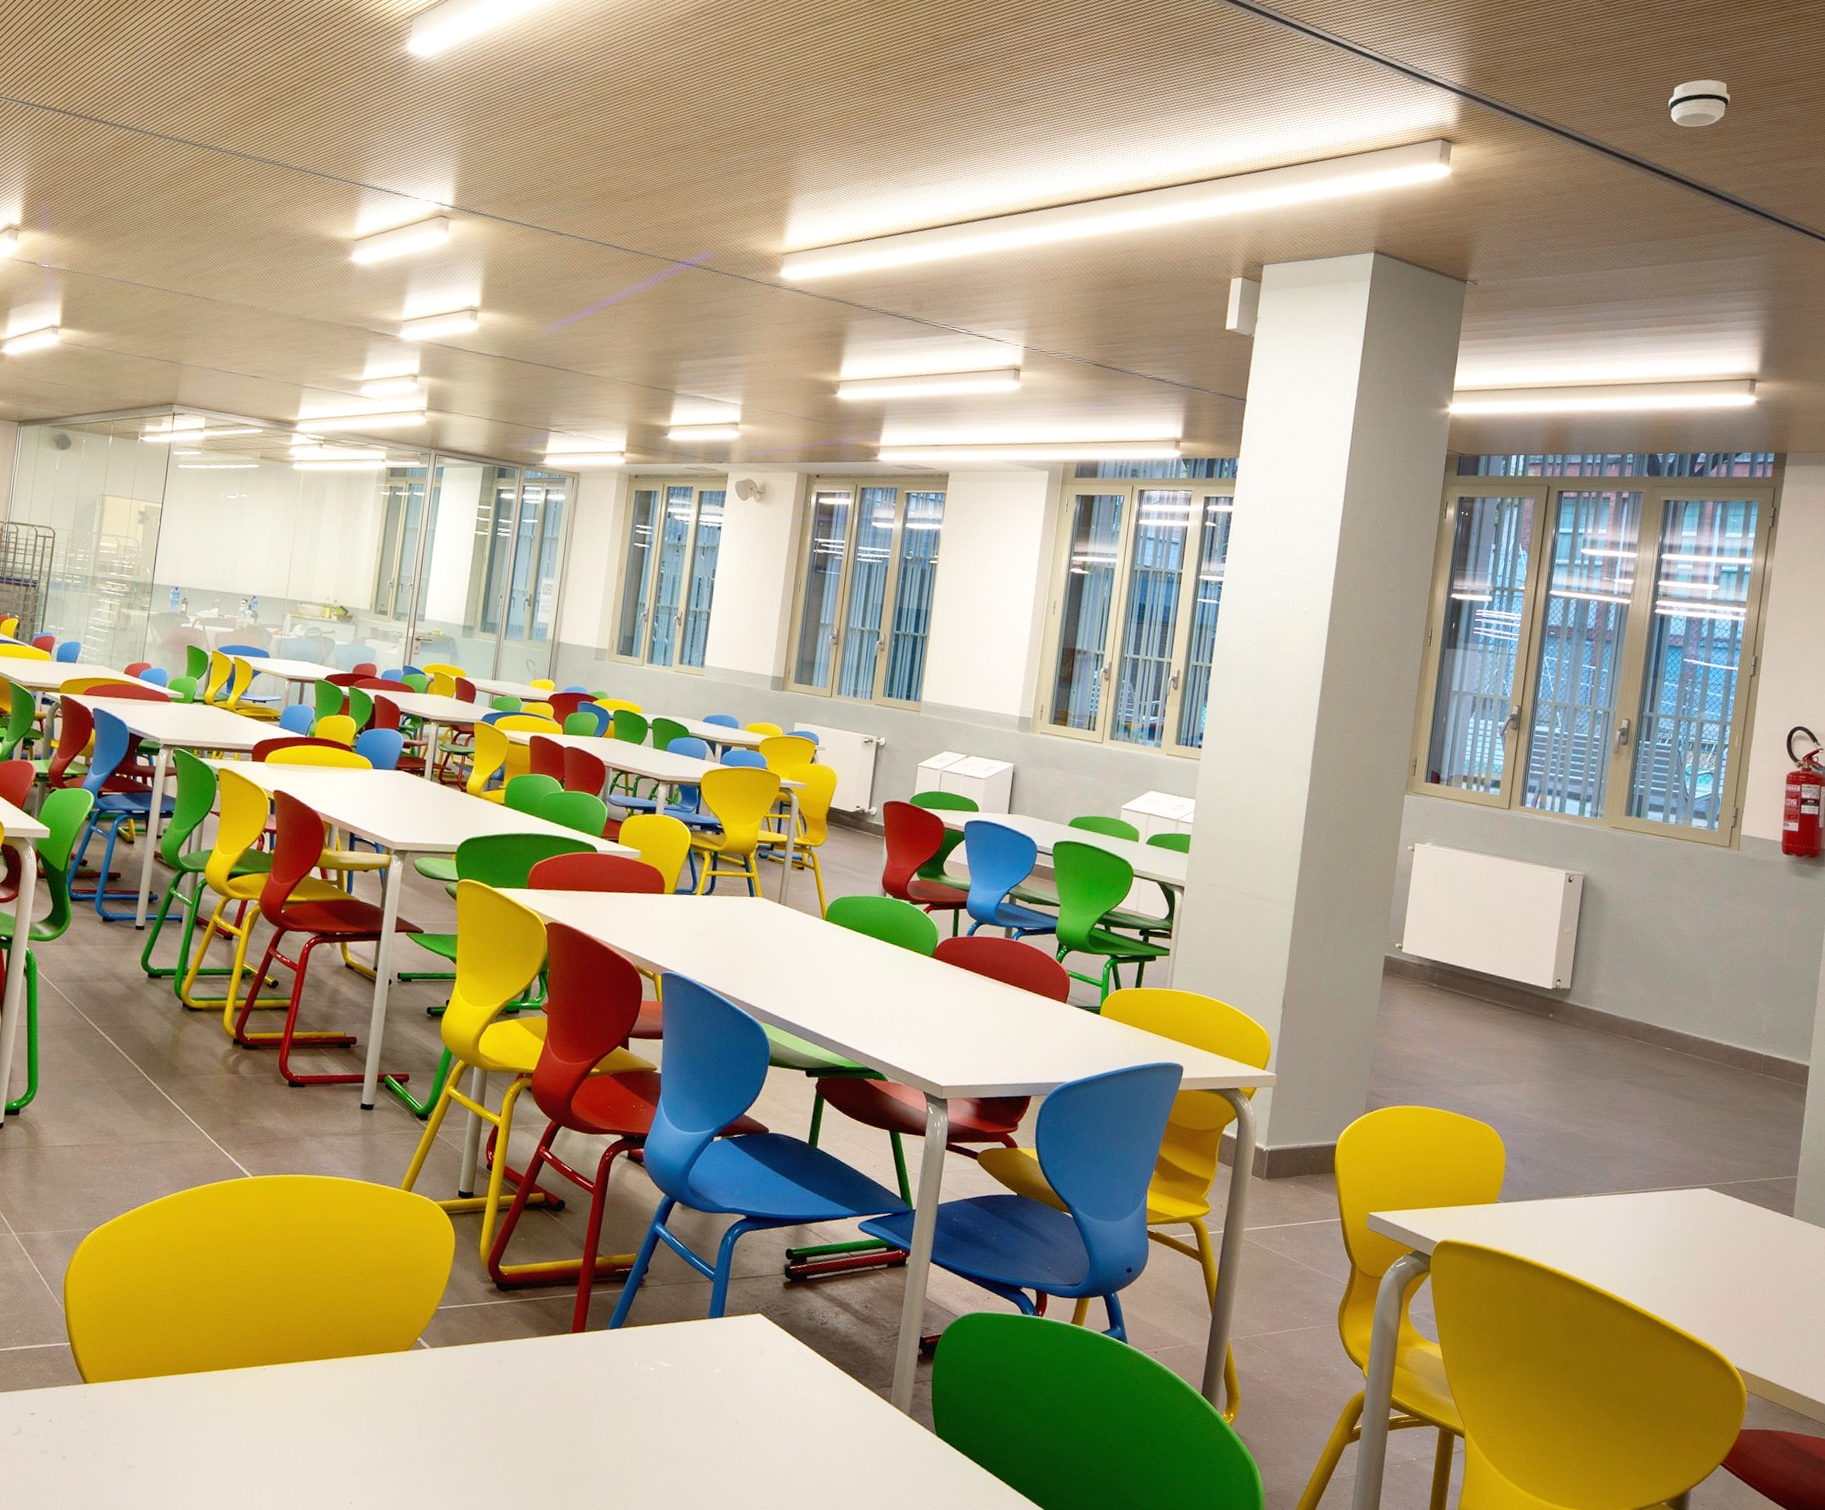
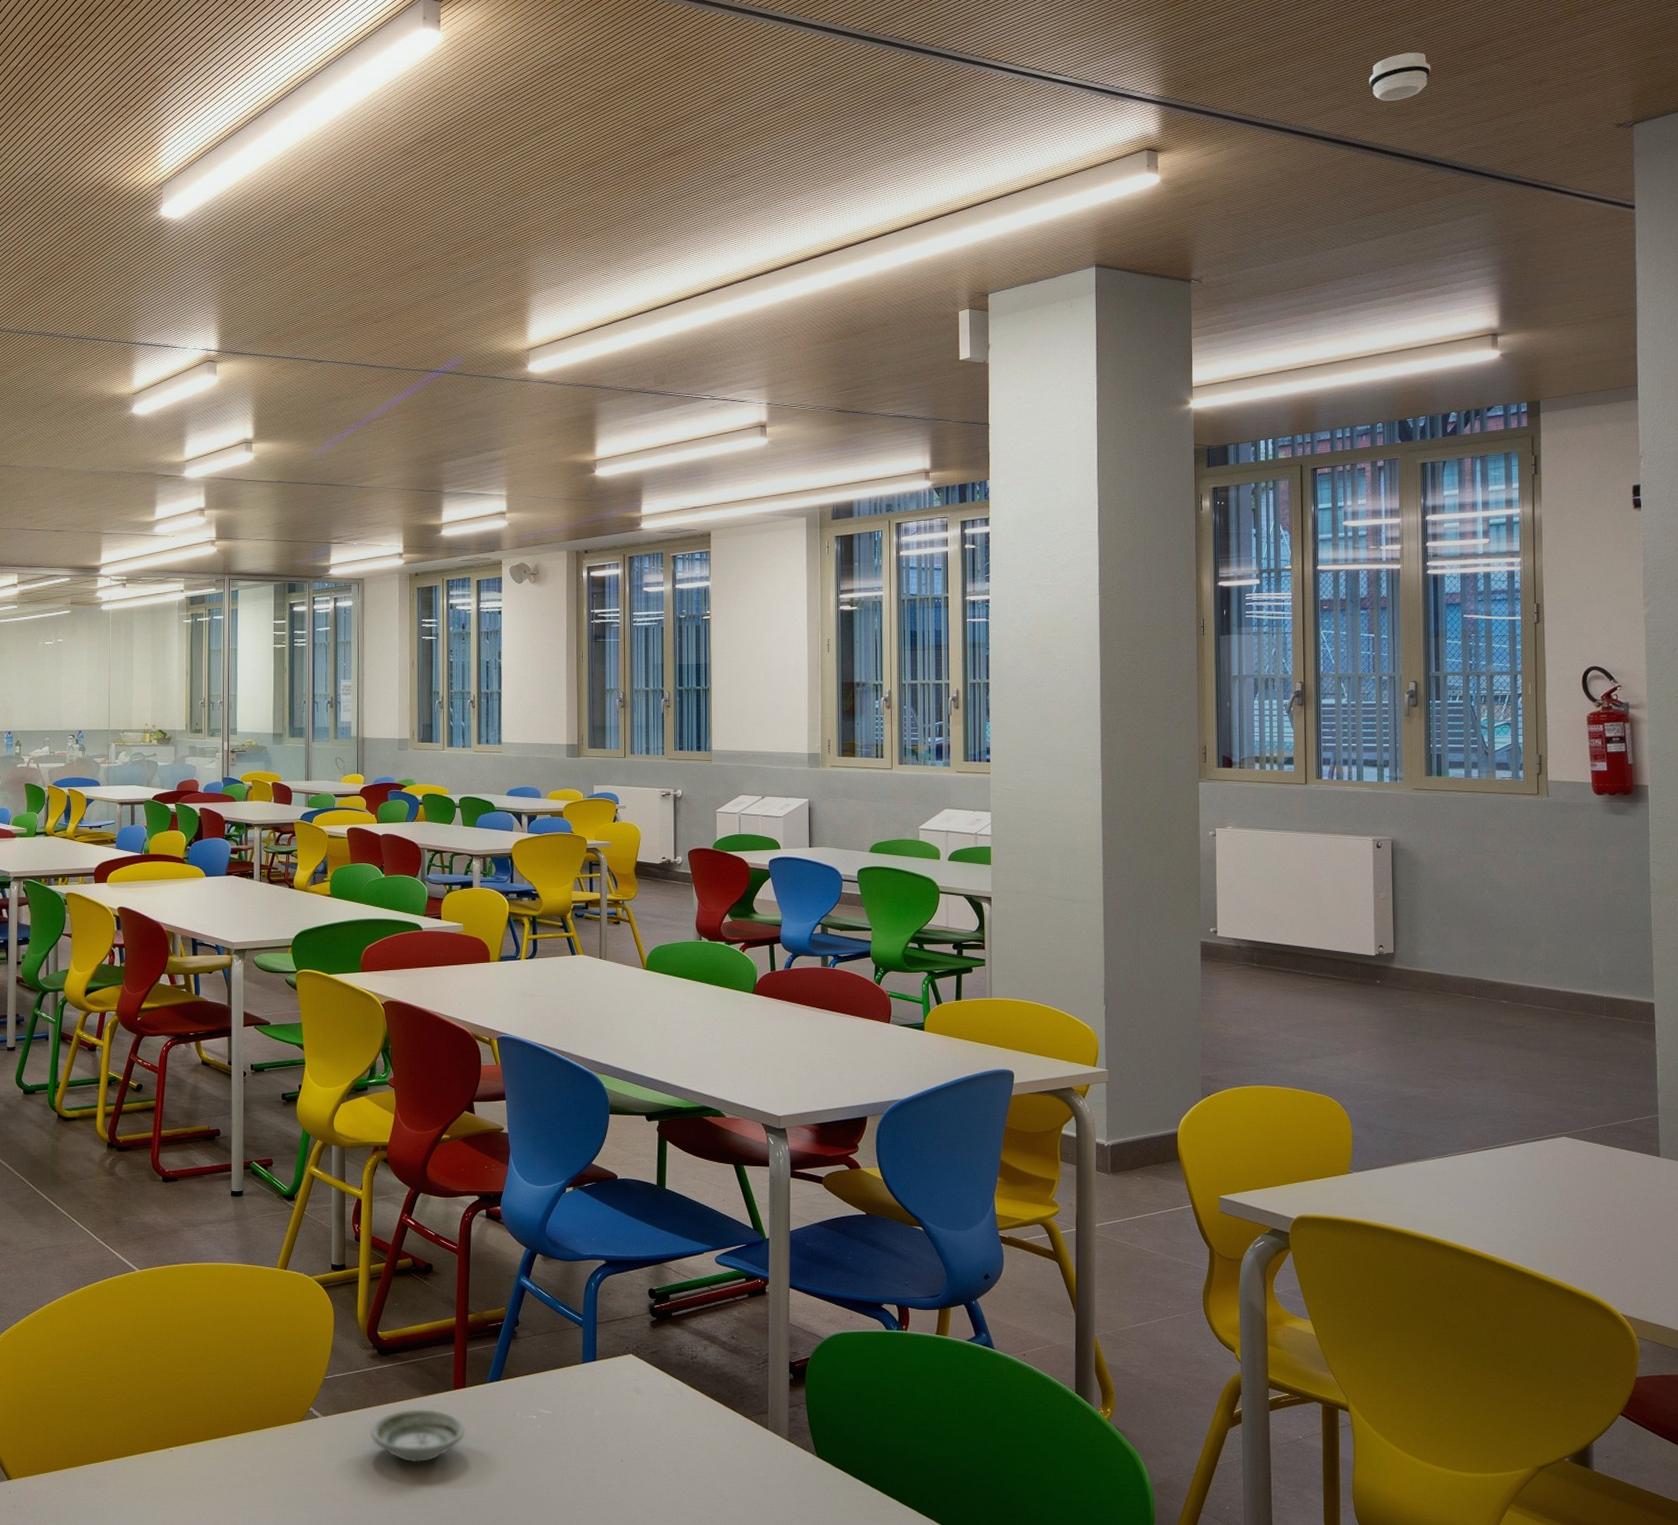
saucer: none [478,1348,579,1405] -> present [370,1409,465,1463]

